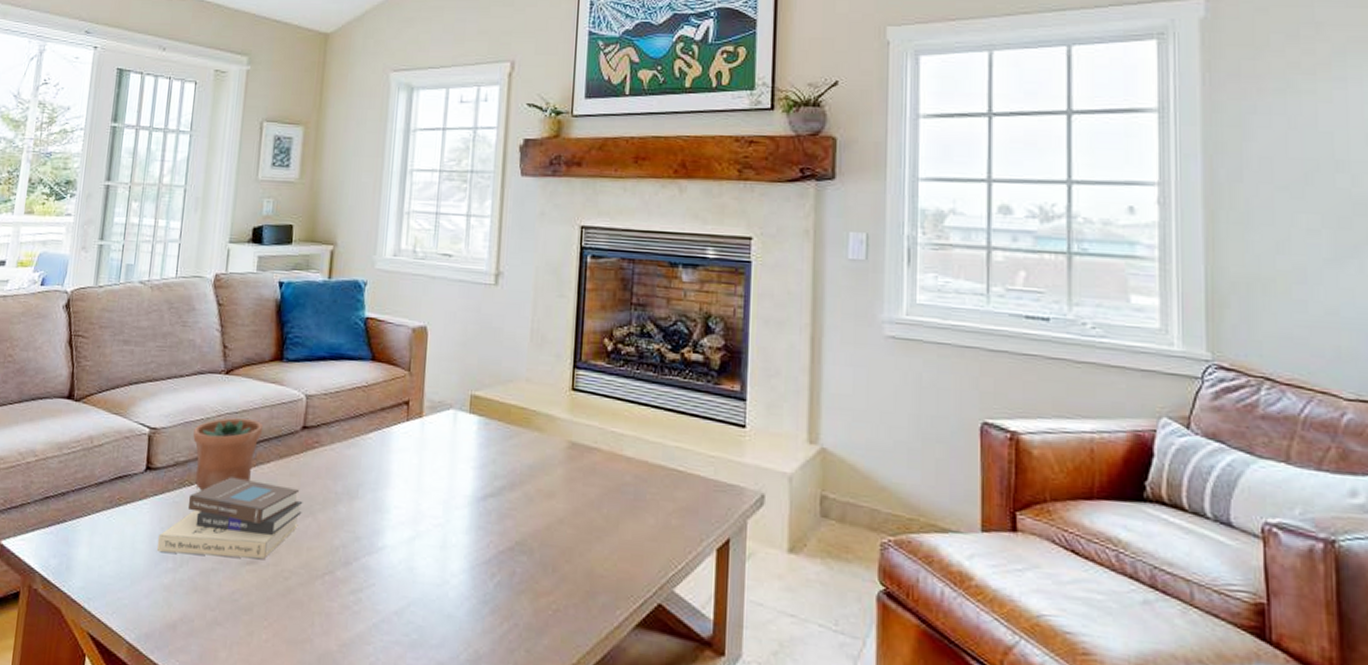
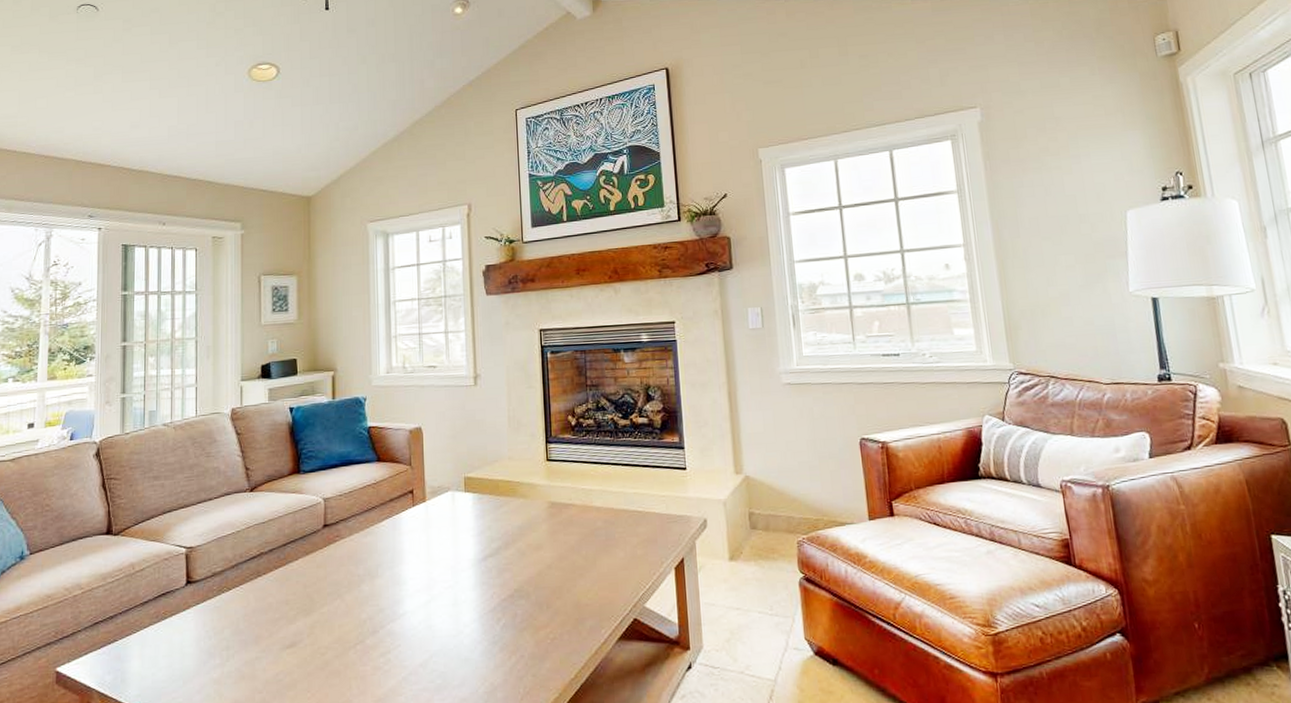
books: present [156,477,303,559] -> none [203,577,331,653]
planter: present [193,418,264,491] -> none [227,525,289,594]

